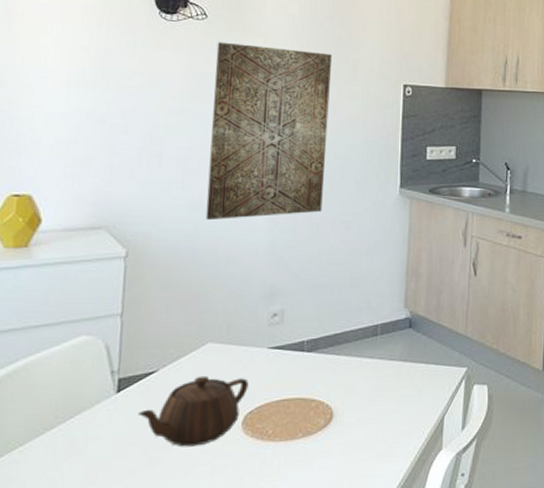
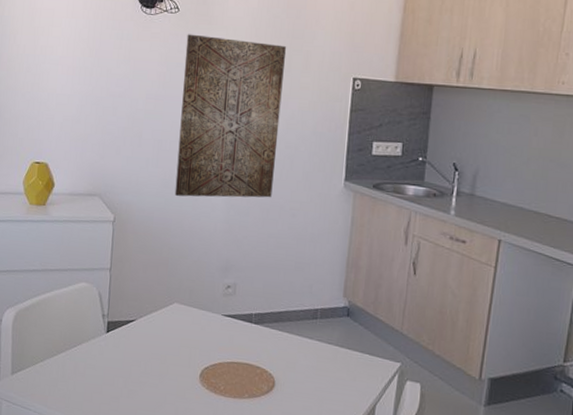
teapot: present [138,375,249,447] -> none [121,330,206,388]

